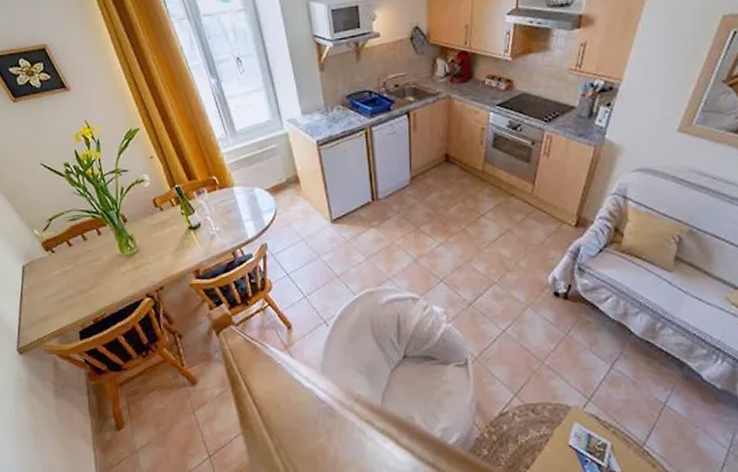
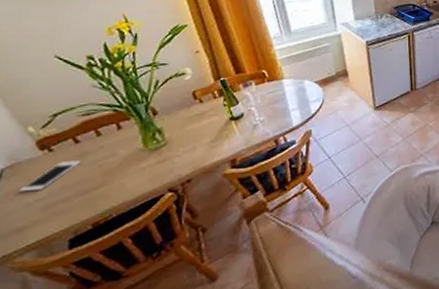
cell phone: none [38,262,76,286] -> present [19,160,82,191]

